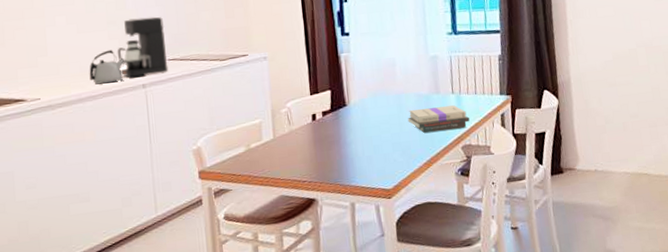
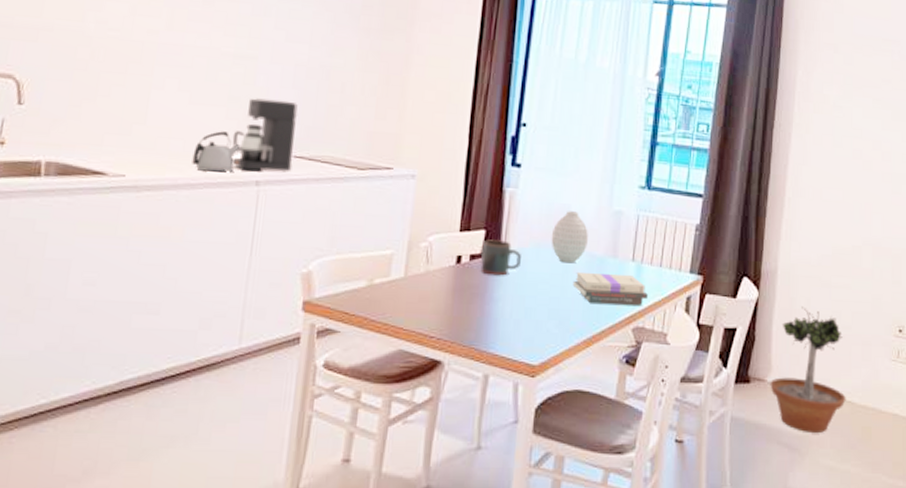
mug: none [330,96,364,125] -> present [480,239,521,275]
vase: none [383,62,414,105] -> present [551,211,588,264]
potted tree: none [579,105,643,204] -> present [770,306,846,433]

